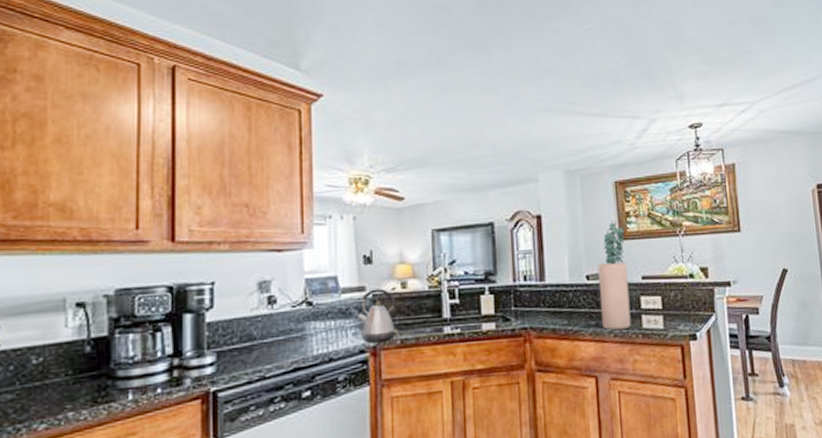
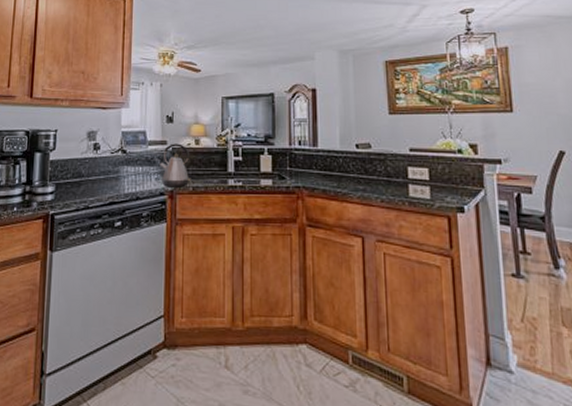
vase: present [597,221,631,331] -> none [366,96,398,197]

